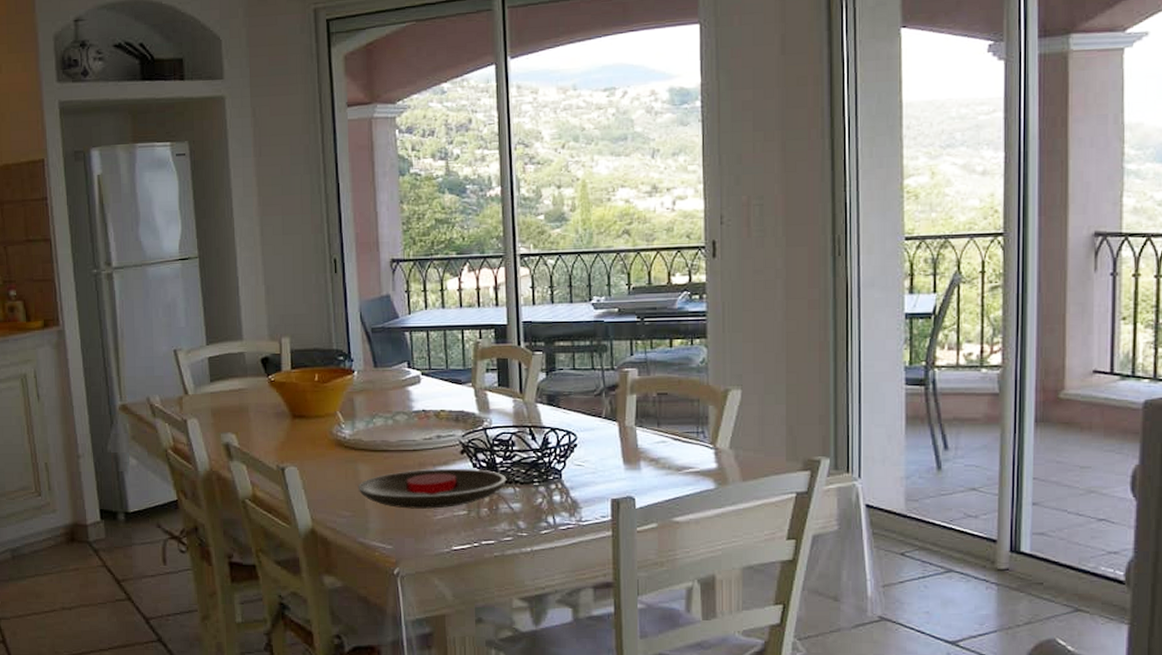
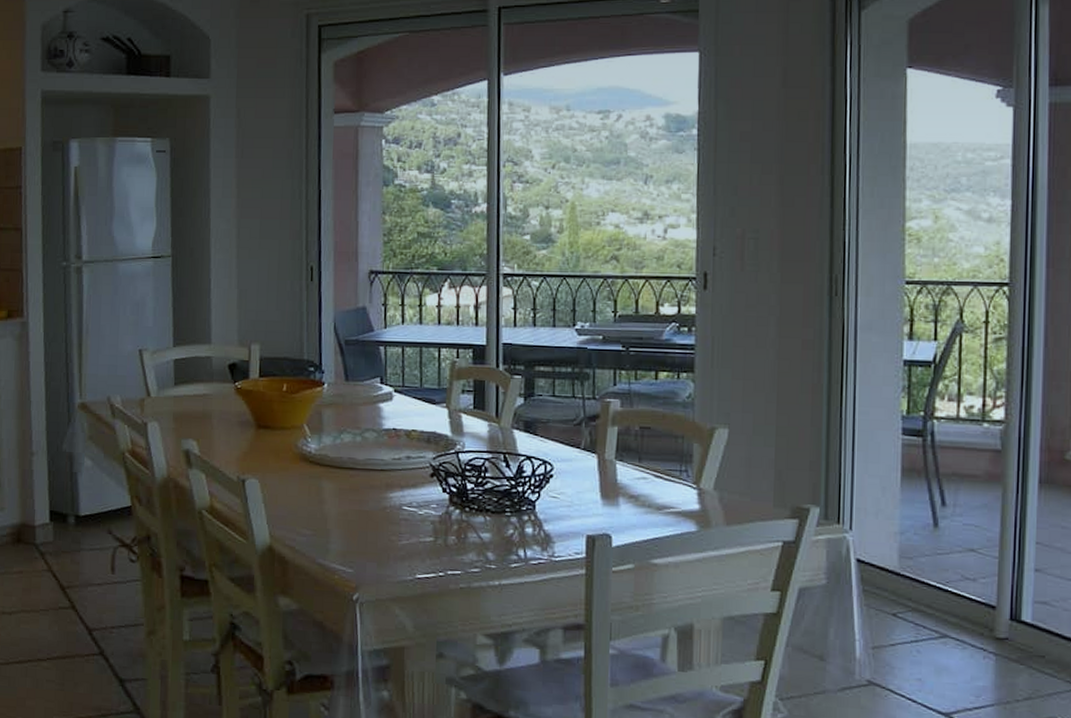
plate: present [358,468,506,509] -> none [320,490,476,533]

